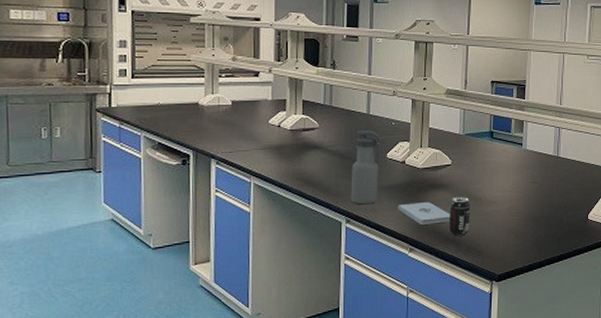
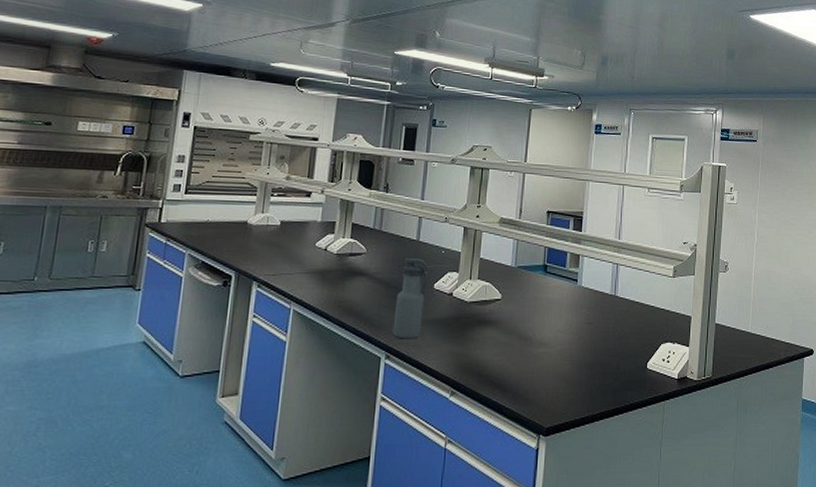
notepad: present [398,202,451,225] -> none [441,340,498,365]
beverage can: present [448,197,470,236] -> none [494,336,519,380]

